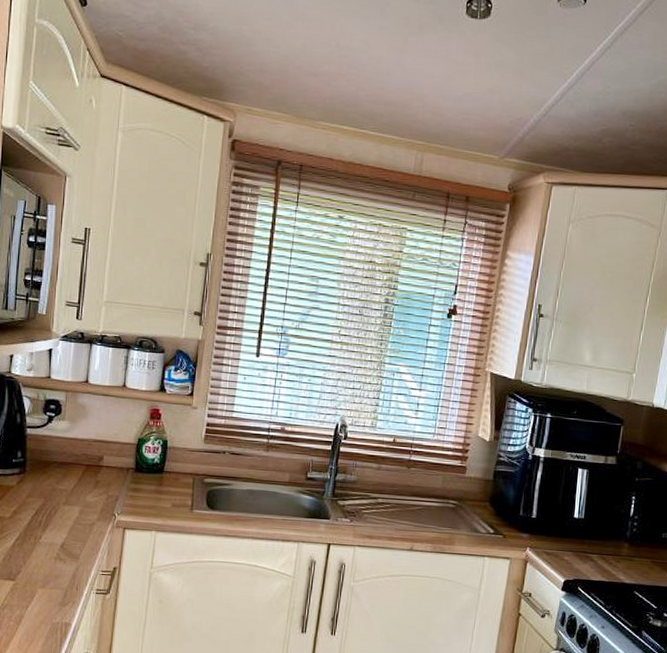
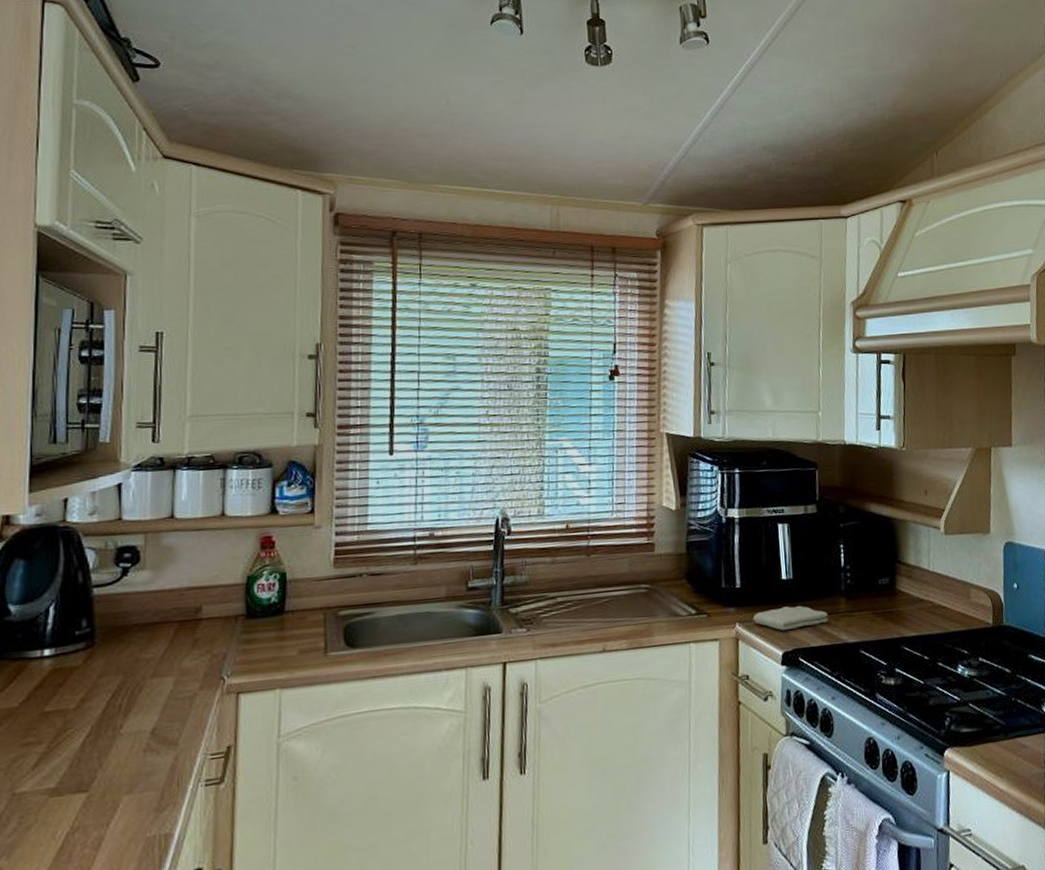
washcloth: none [542,541,611,562] -> present [753,606,829,630]

